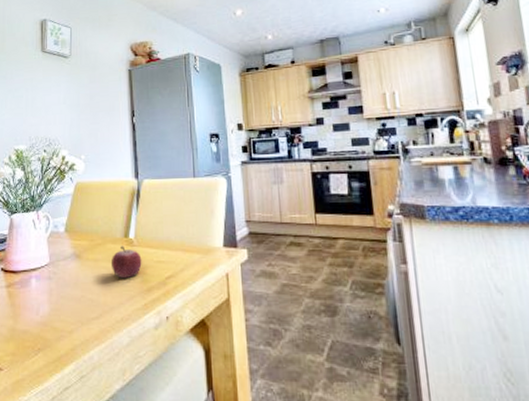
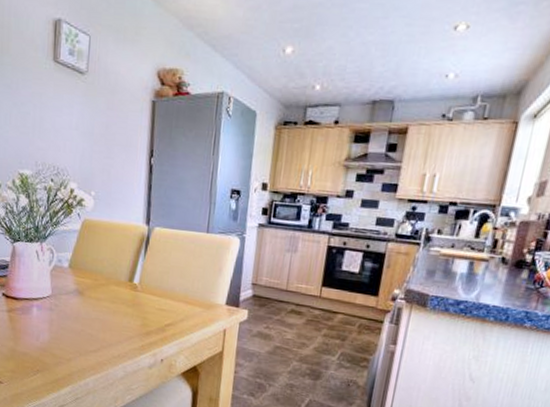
fruit: present [110,246,142,279] -> none [112,289,144,321]

